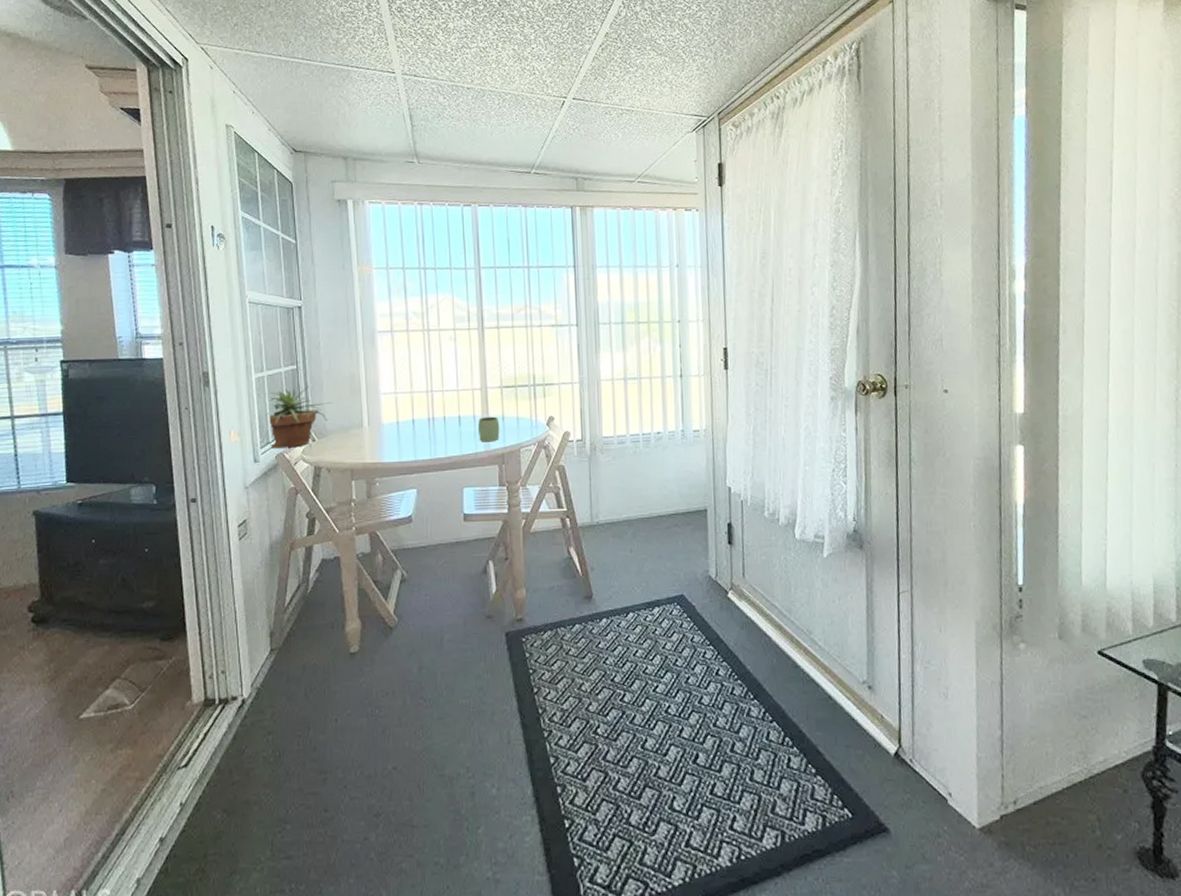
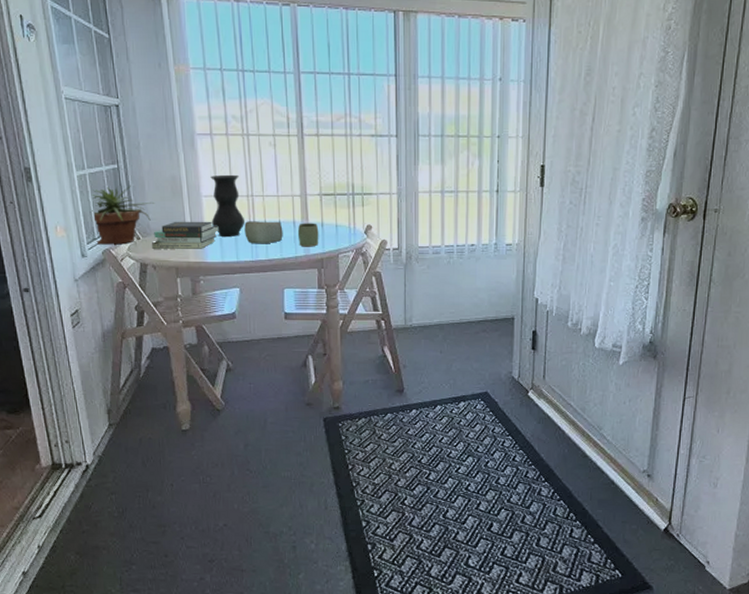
books: none [327,419,397,451] -> present [152,221,219,249]
vase: none [389,370,424,435] -> present [210,174,246,236]
decorative bowl: none [423,416,463,441] -> present [244,221,283,244]

